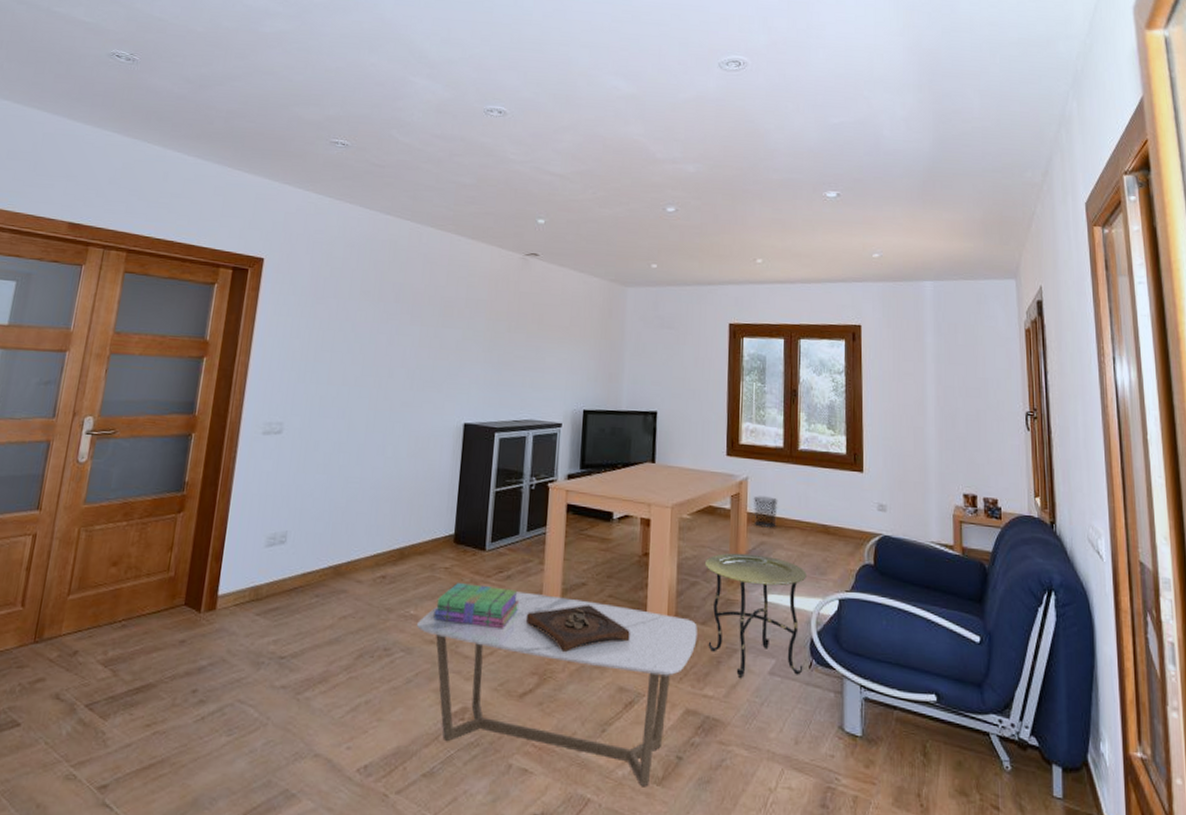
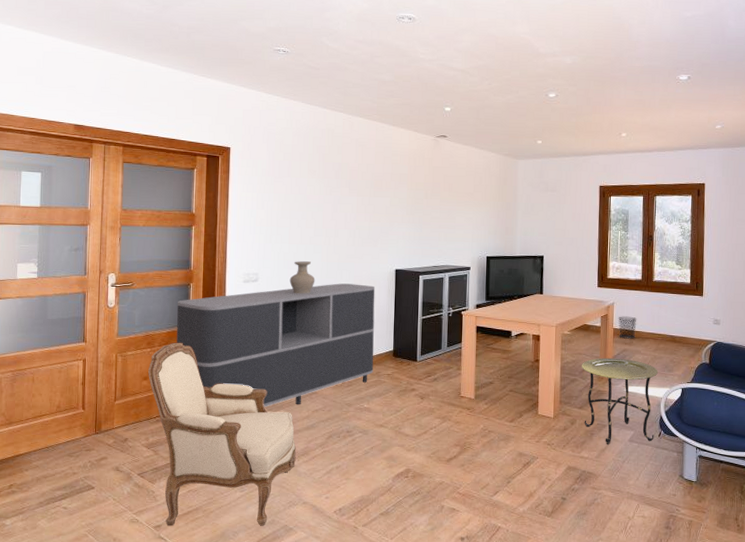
armchair: none [115,514,312,789] -> present [148,342,296,526]
sideboard: none [163,439,436,610] -> present [176,283,375,407]
vase: none [323,408,358,453] -> present [289,261,315,294]
coffee table: present [417,591,697,786] -> none [370,389,576,517]
stack of books: present [433,583,519,629] -> none [382,385,444,416]
wooden tray: present [525,605,630,653] -> none [449,397,526,431]

